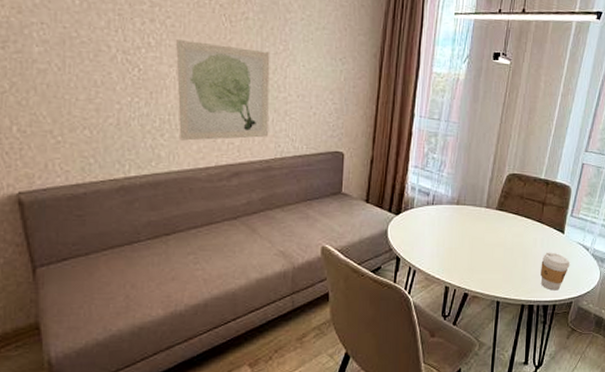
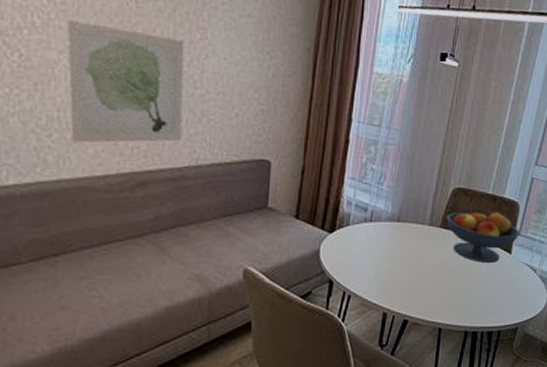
fruit bowl: none [502,194,572,242] -> present [447,211,520,263]
coffee cup: present [540,252,570,291] -> none [485,274,517,316]

